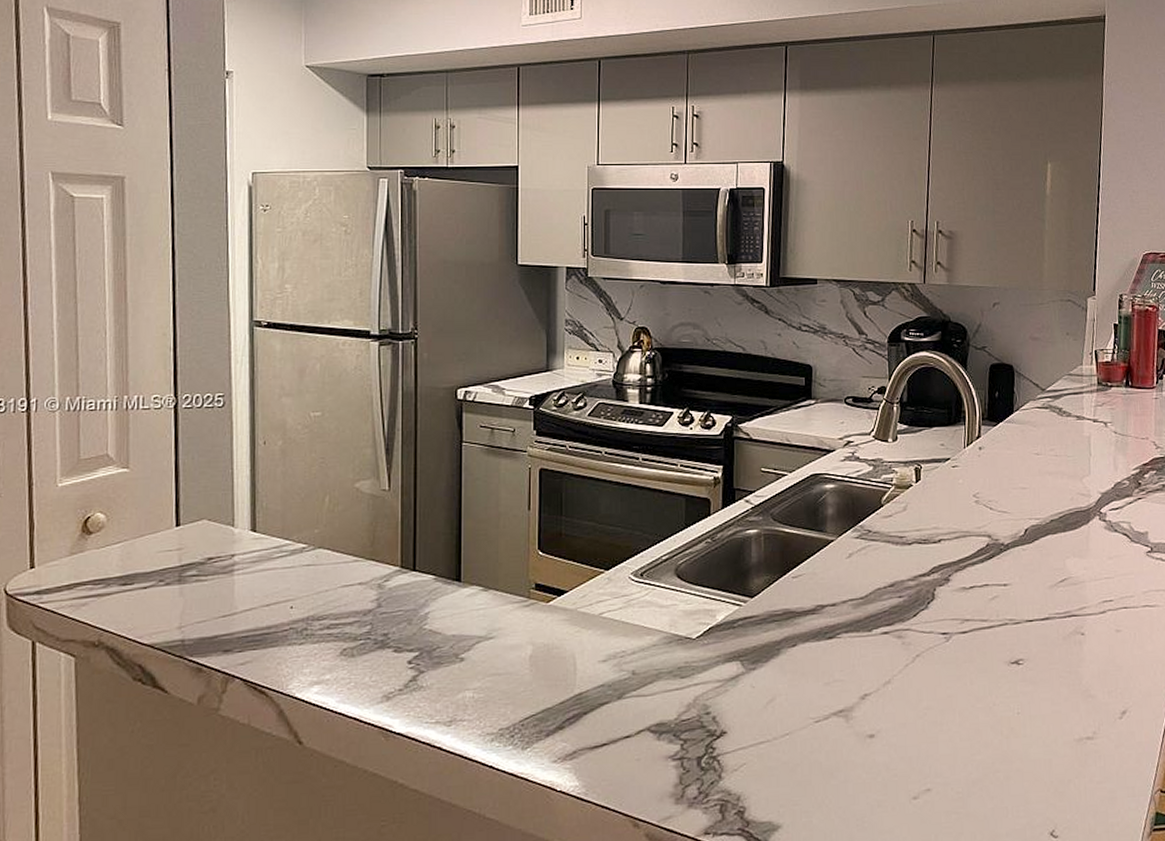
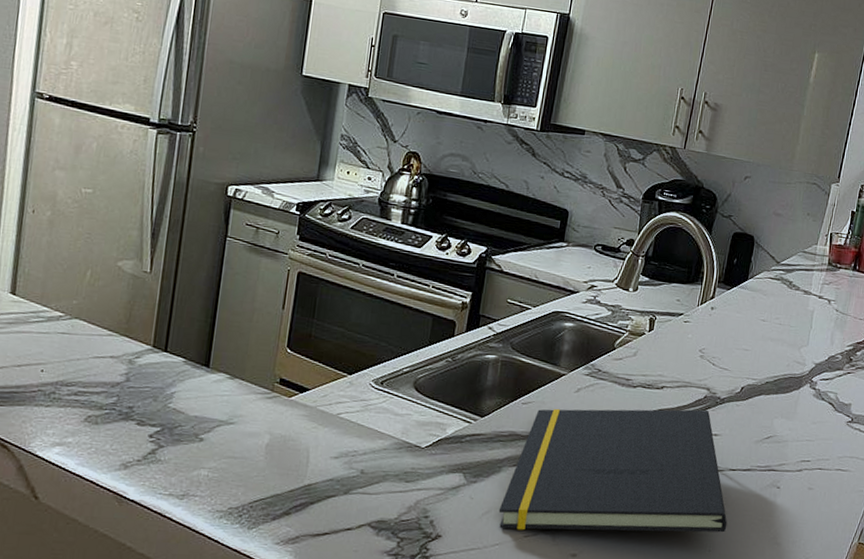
notepad: none [783,558,1033,716] -> present [498,408,728,533]

